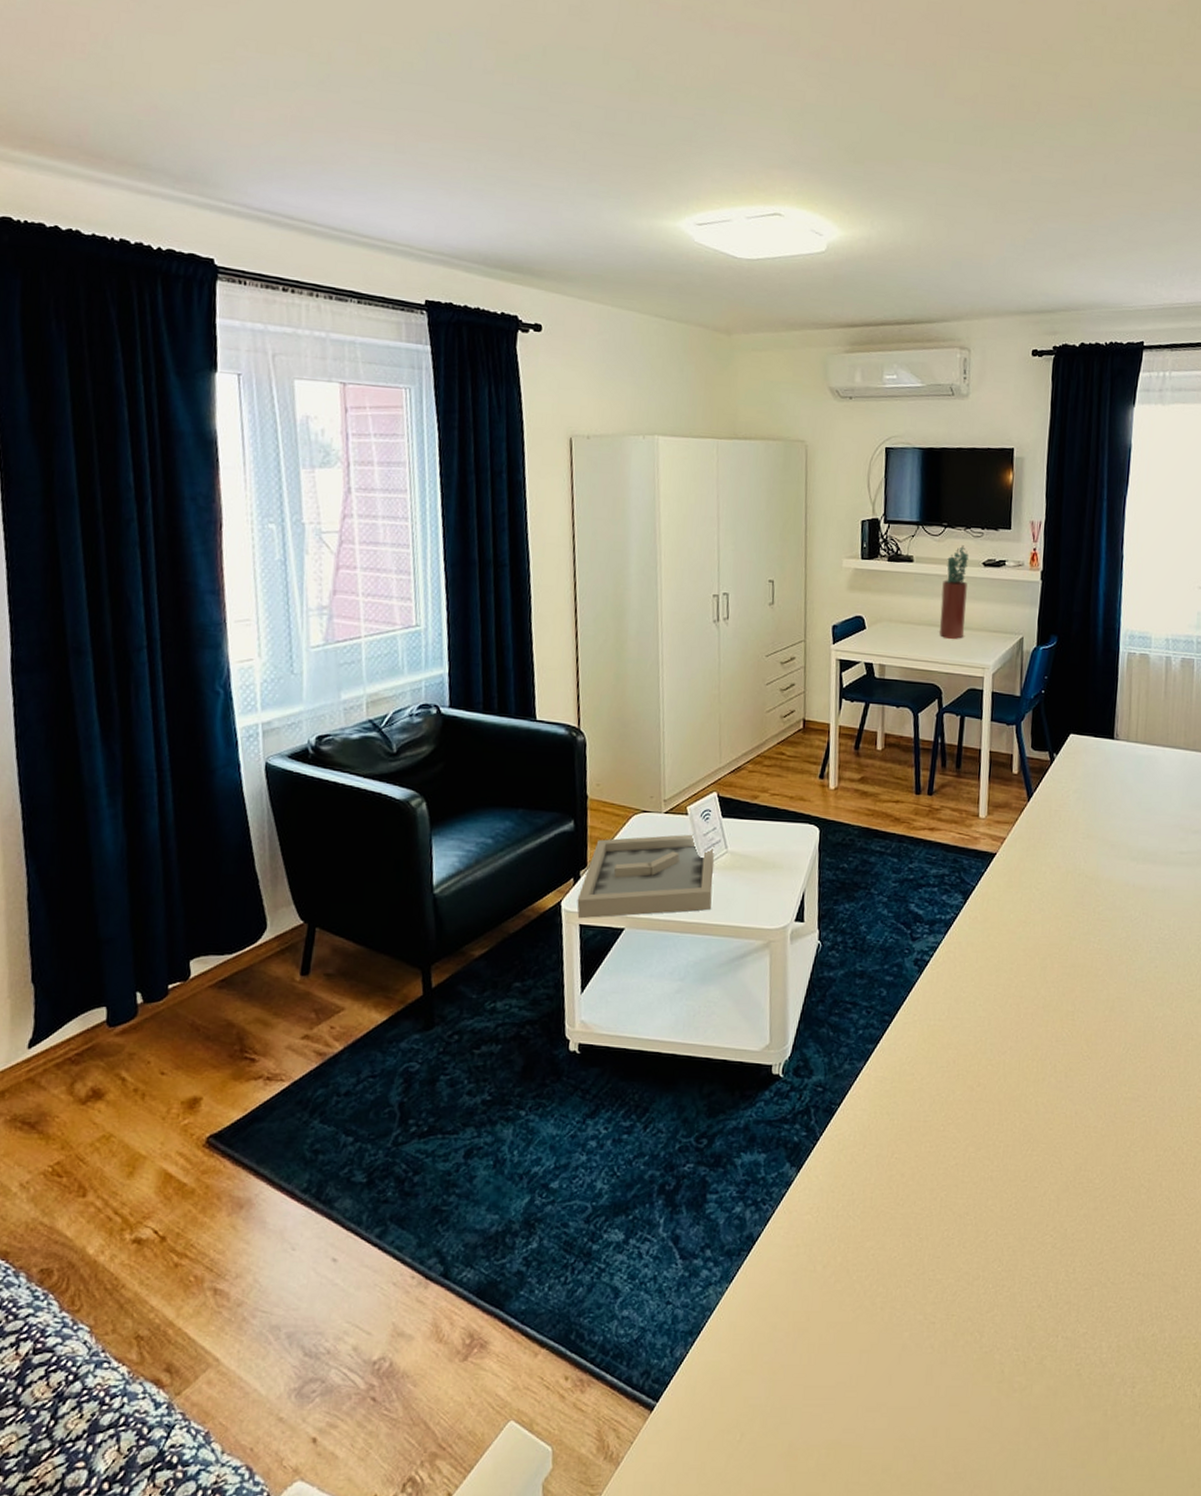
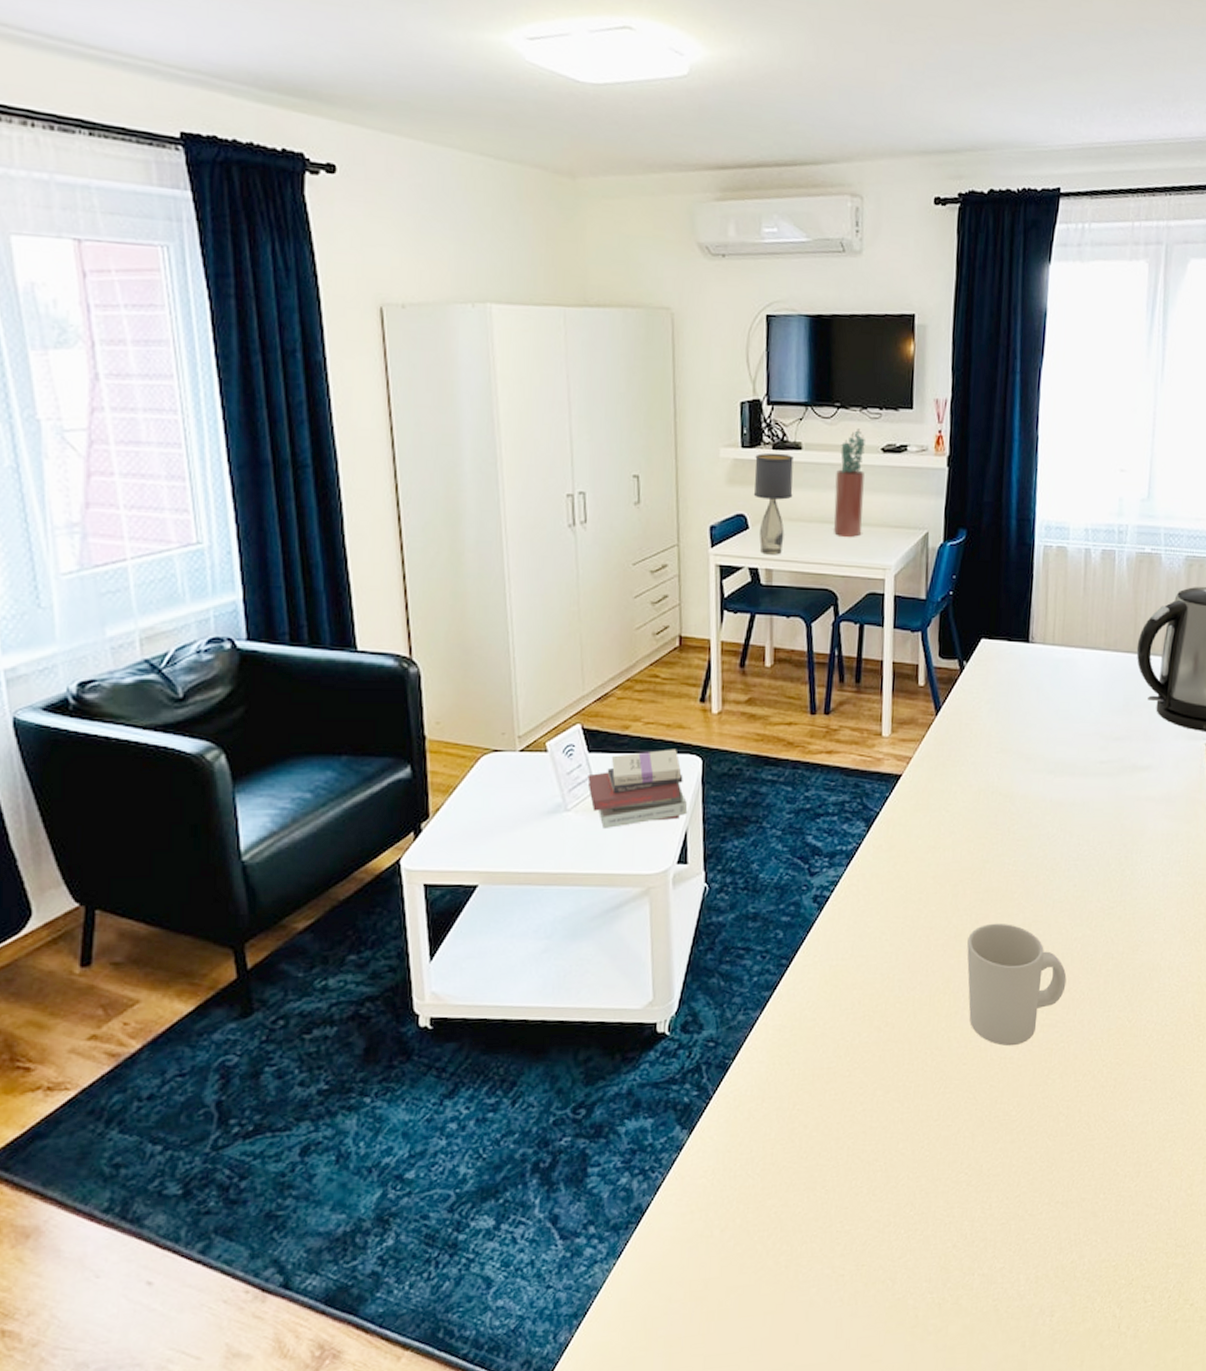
decorative tray: present [577,834,715,919] -> none [419,773,581,878]
books: none [720,818,806,887] -> present [587,749,688,830]
table lamp: none [870,564,906,653] -> present [753,453,794,555]
mug: none [1054,997,1148,1116] -> present [967,923,1067,1046]

